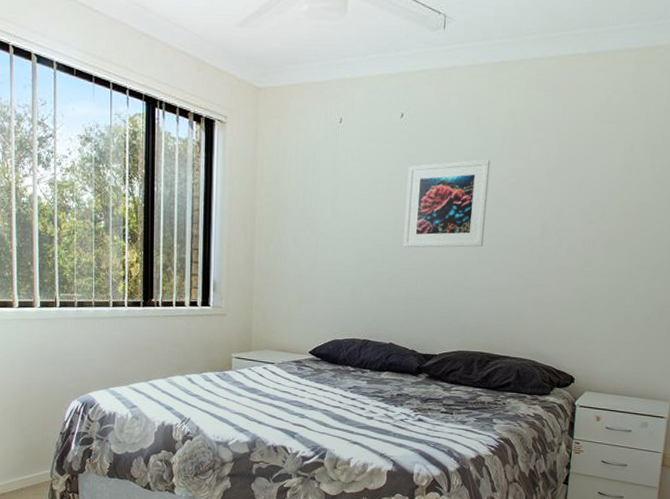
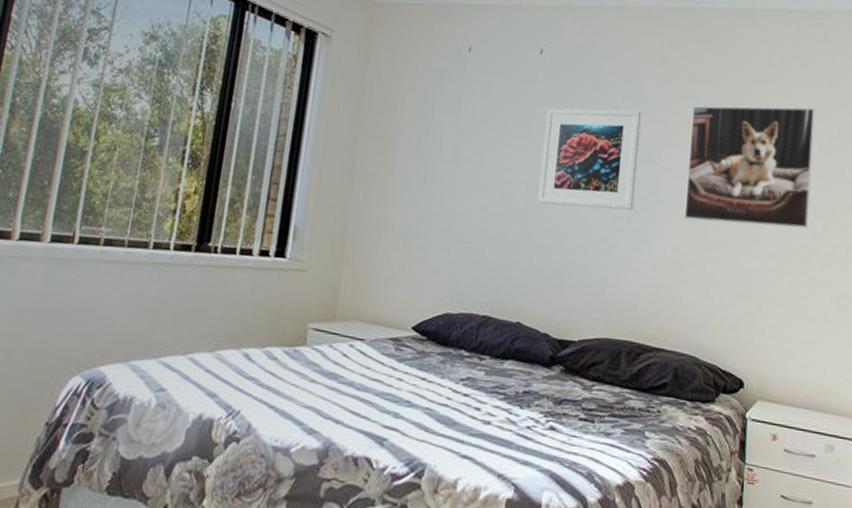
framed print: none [527,141,649,251] -> present [684,105,815,229]

